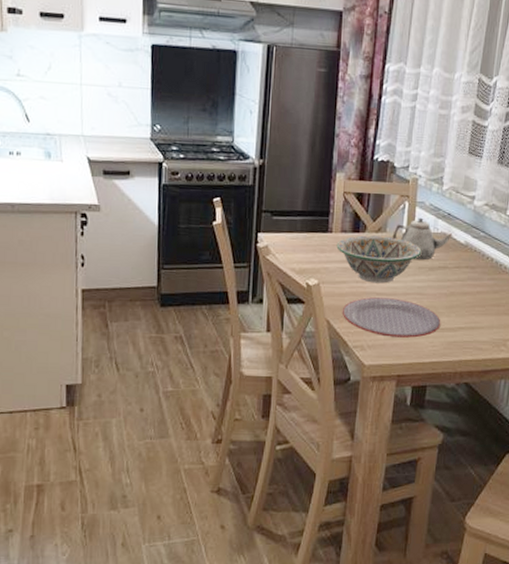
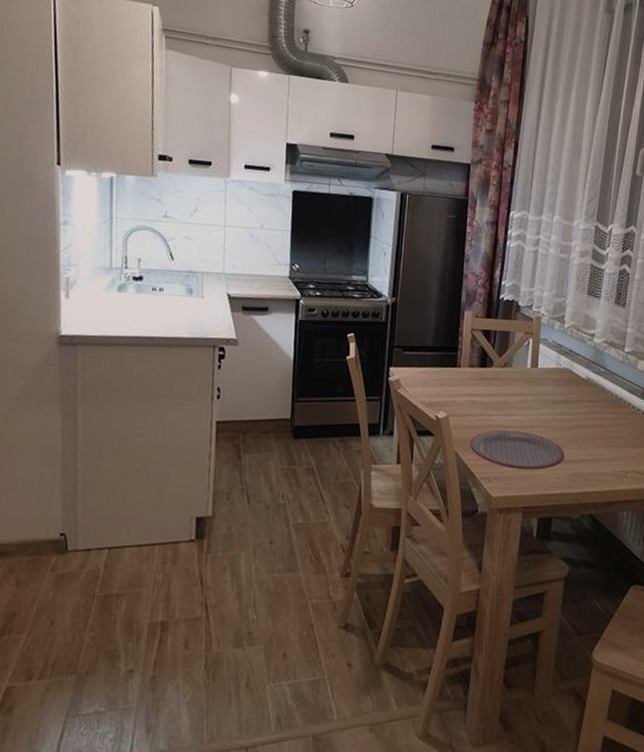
decorative bowl: present [336,235,422,284] -> none [464,370,546,417]
teapot: present [392,217,453,261] -> none [517,353,575,395]

